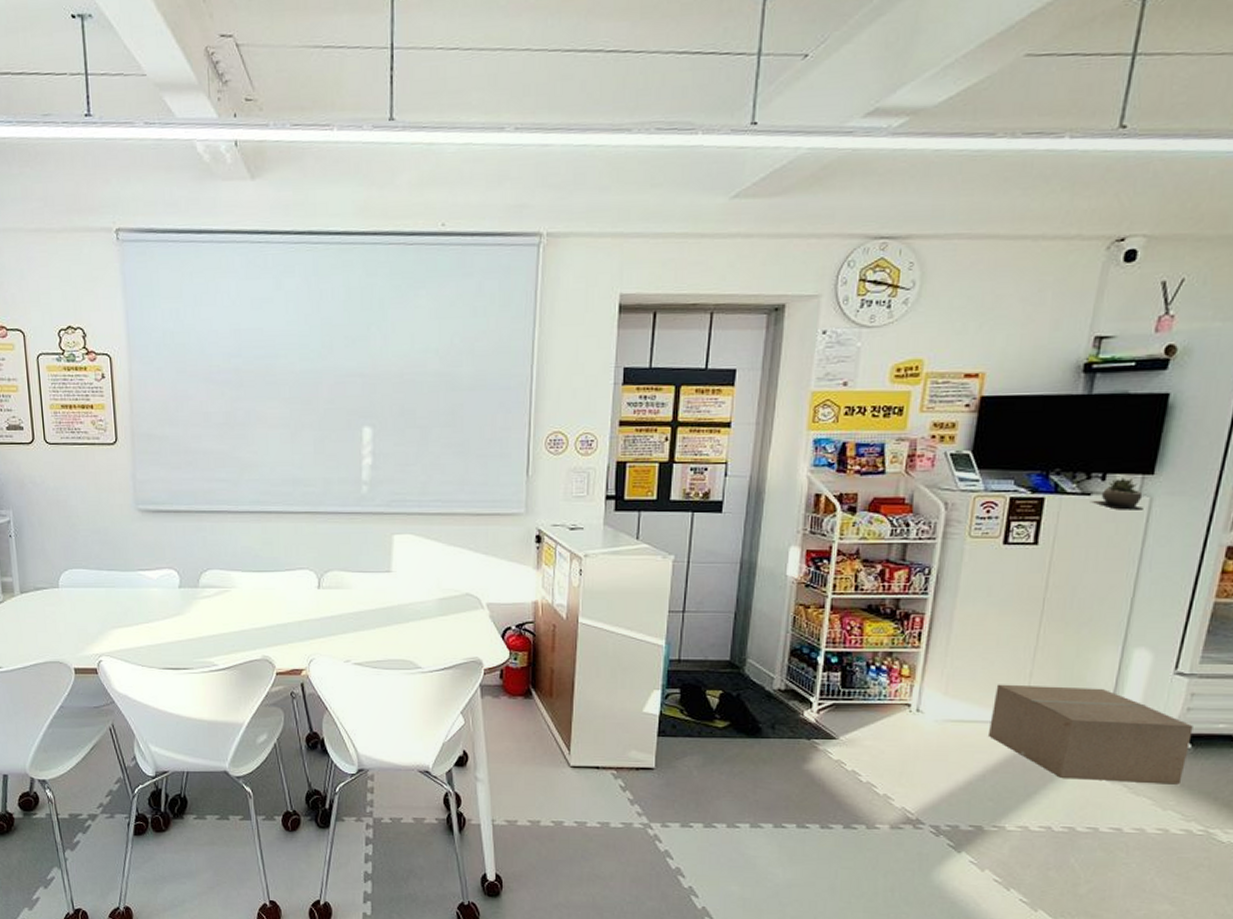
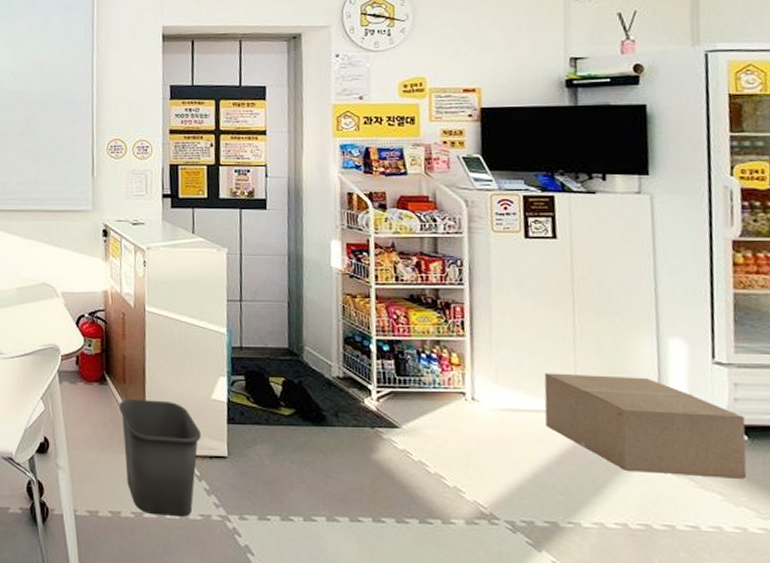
waste bin: none [544,712,629,825] -> present [119,398,201,516]
succulent plant: present [1090,477,1143,510] -> none [596,177,646,207]

